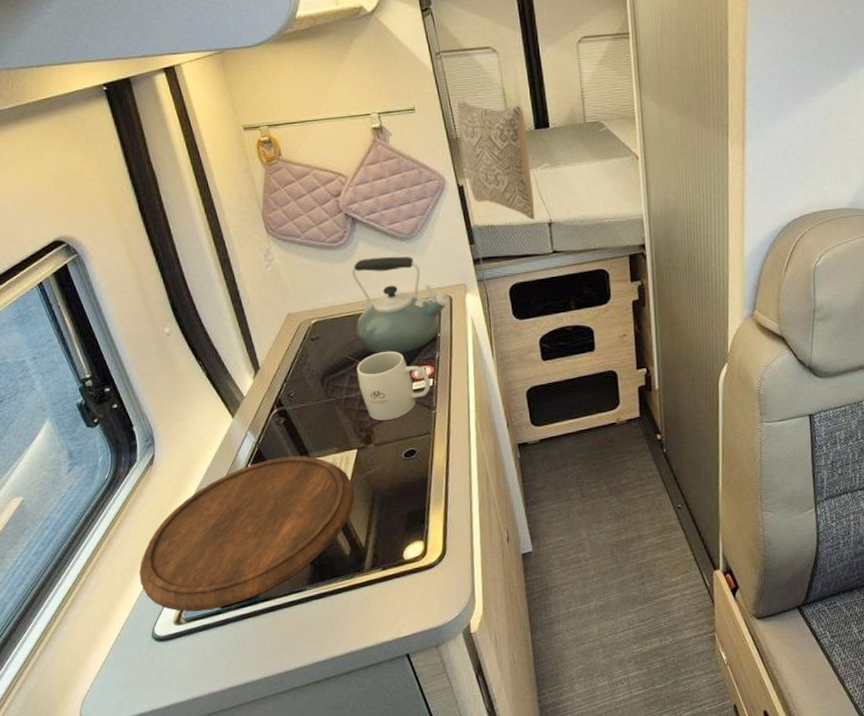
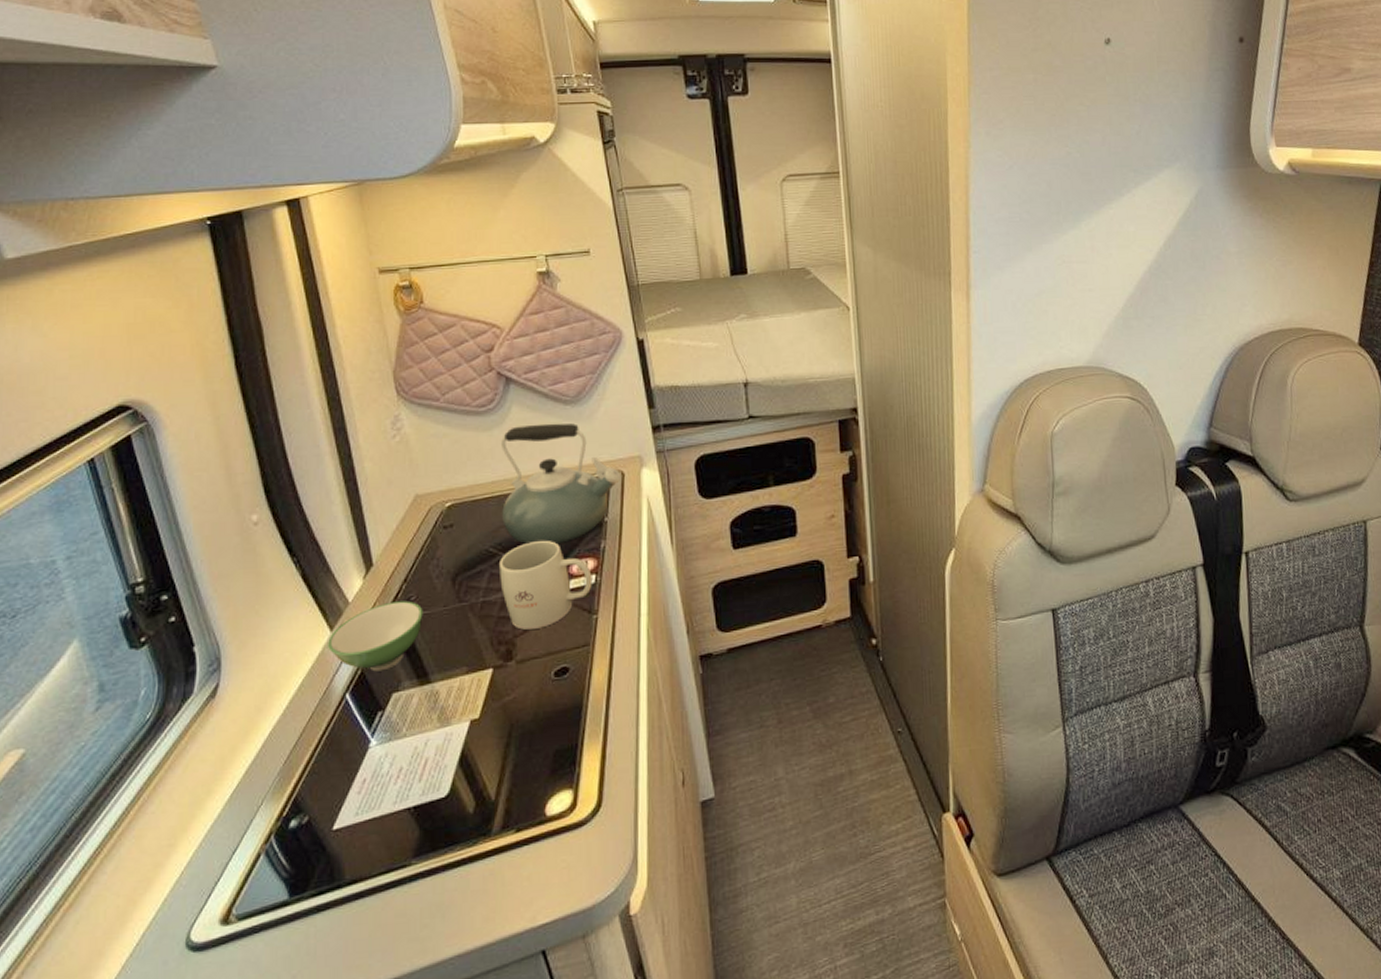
cutting board: present [138,456,354,611] -> none [177,679,485,905]
bowl: none [231,396,301,449] -> present [328,601,423,672]
pillow: present [457,100,535,220] -> none [640,243,728,379]

